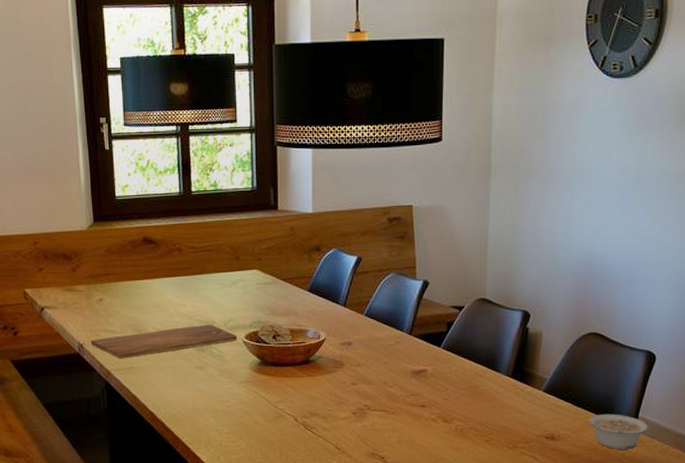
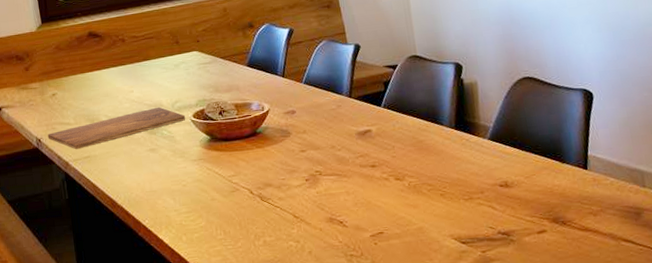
legume: present [588,414,648,449] -> none [539,155,600,191]

